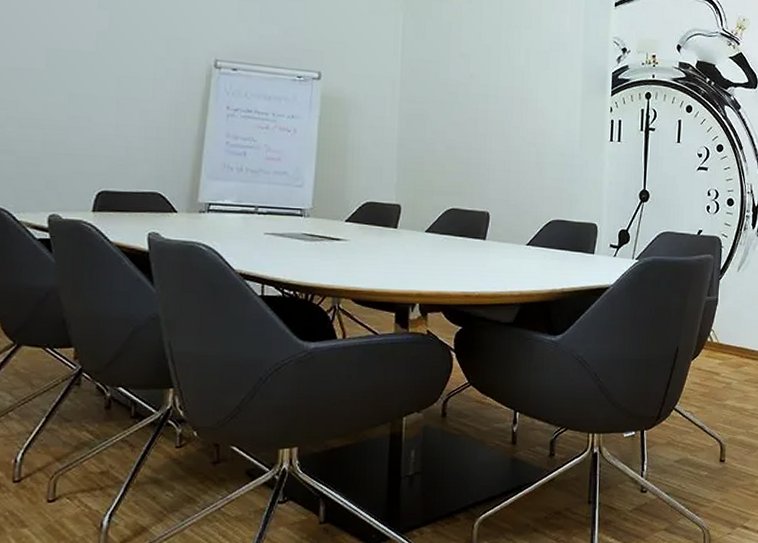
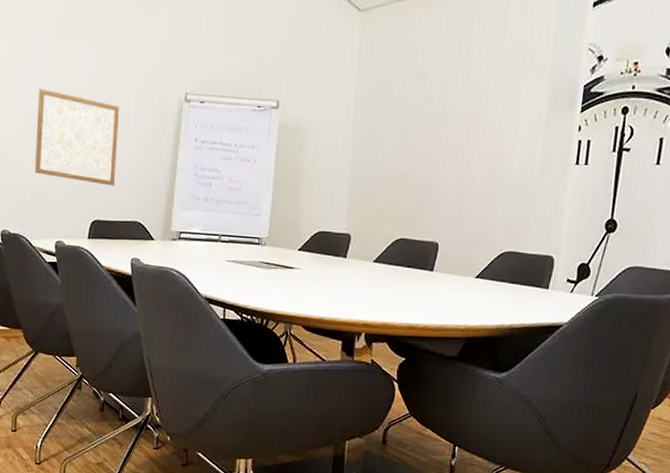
wall art: none [22,45,135,154] -> present [34,88,119,186]

